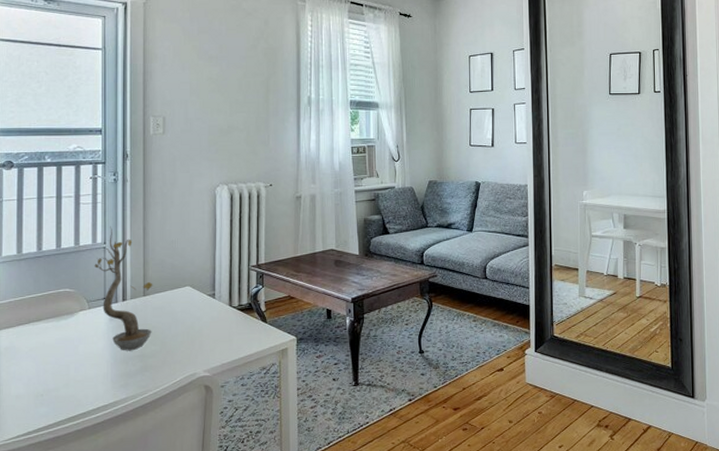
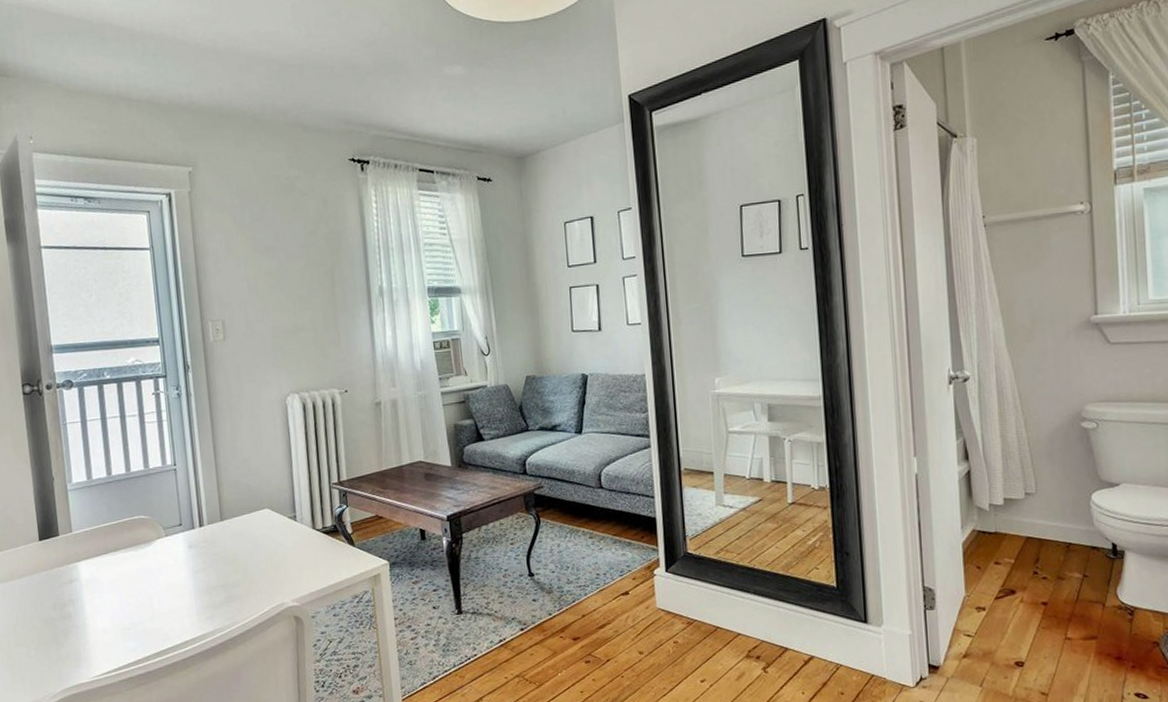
plant: present [94,226,153,351] -> none [166,446,234,581]

